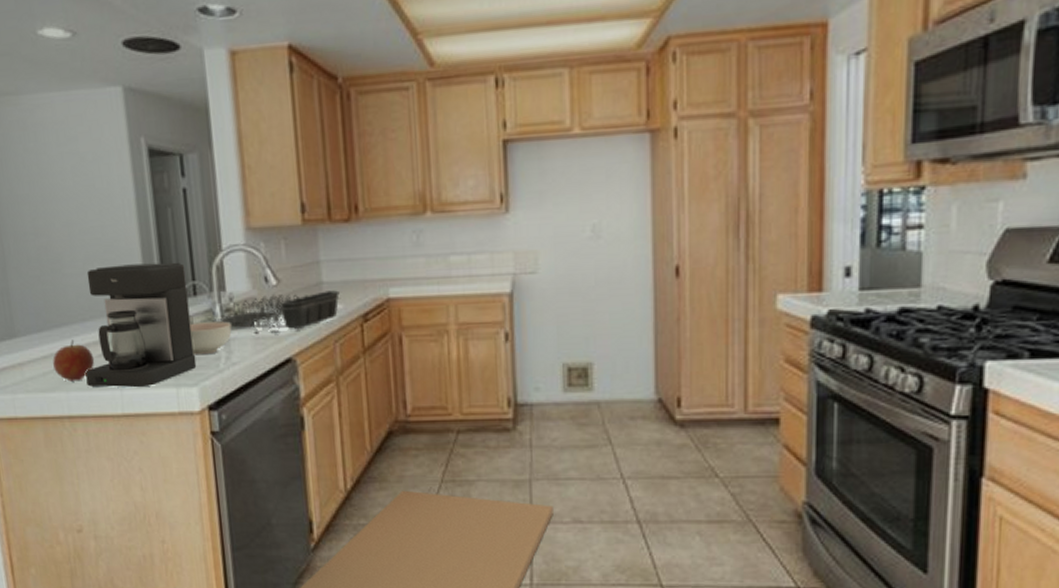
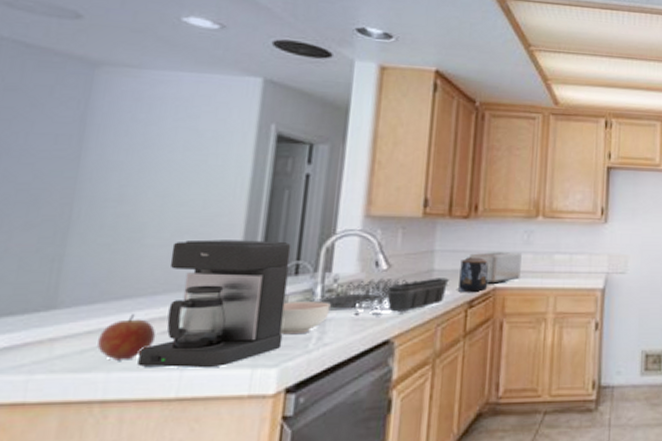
canister: none [348,265,381,306] -> present [457,257,488,293]
toaster: none [357,255,414,294] -> present [470,251,522,284]

